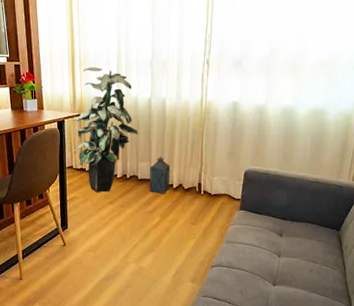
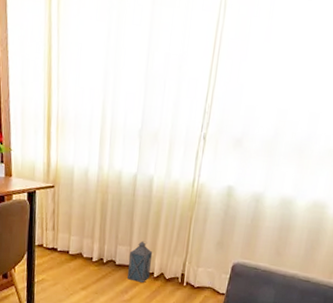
indoor plant: present [73,67,138,192] -> none [45,130,120,276]

